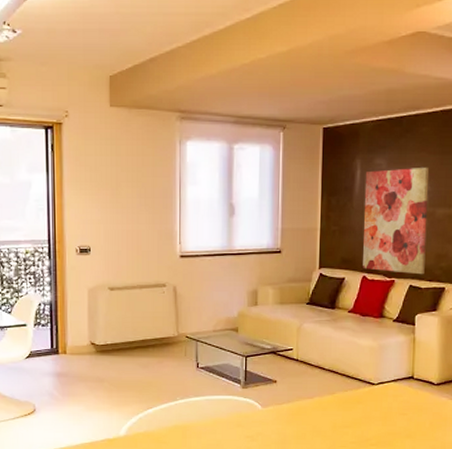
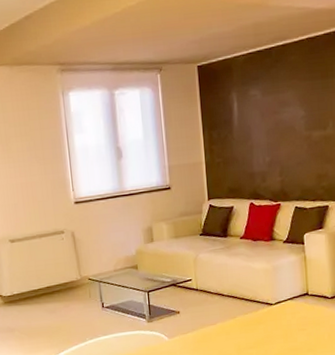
wall art: present [363,167,430,275] -> none [242,93,308,197]

